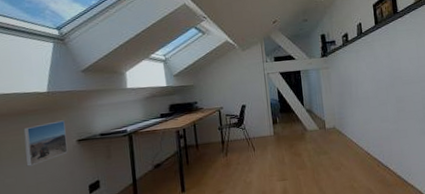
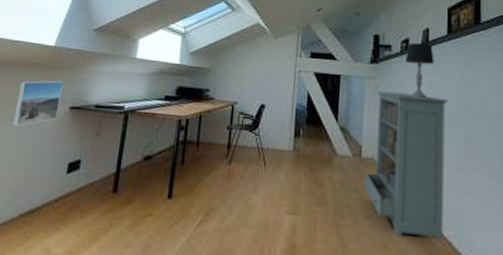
bookshelf: none [329,73,390,178] -> present [364,91,449,241]
table lamp: none [346,34,369,78] -> present [404,42,434,99]

